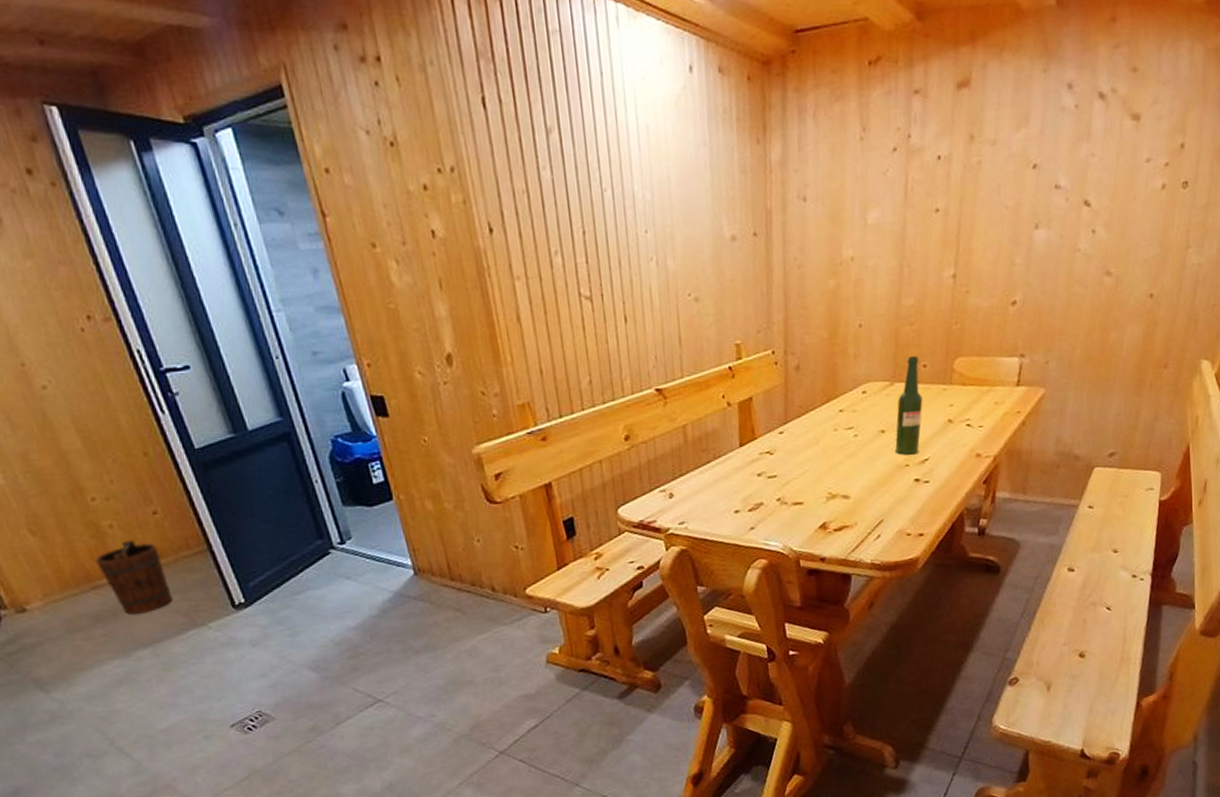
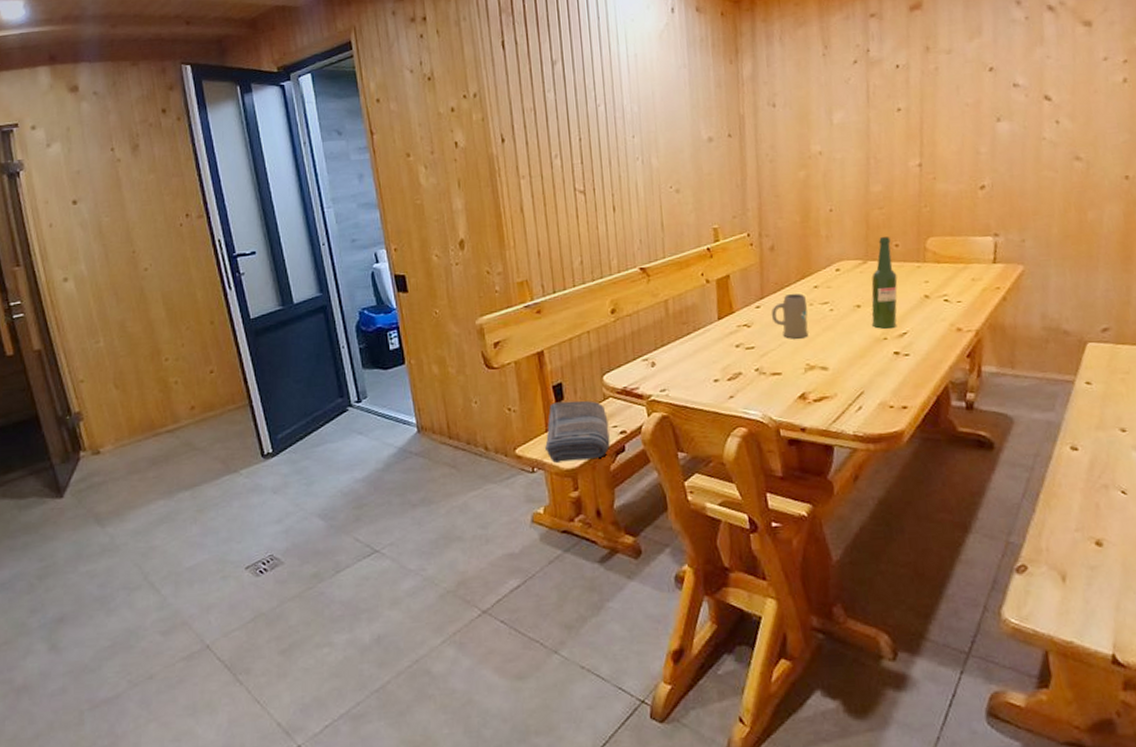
wooden bucket: present [96,540,173,615] -> none [160,394,215,460]
towel: none [557,536,627,603] -> present [545,400,610,464]
beer mug: none [794,417,832,467] -> present [771,293,809,339]

